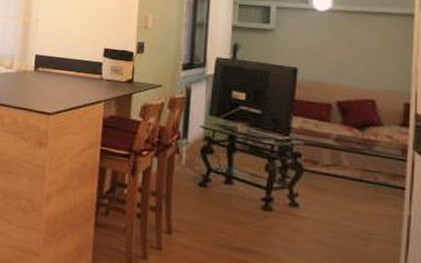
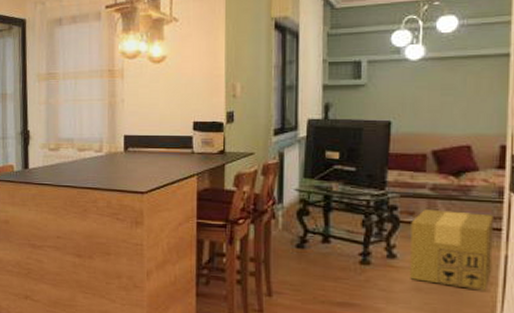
cardboard box: none [312,159,397,251] -> present [410,208,493,291]

